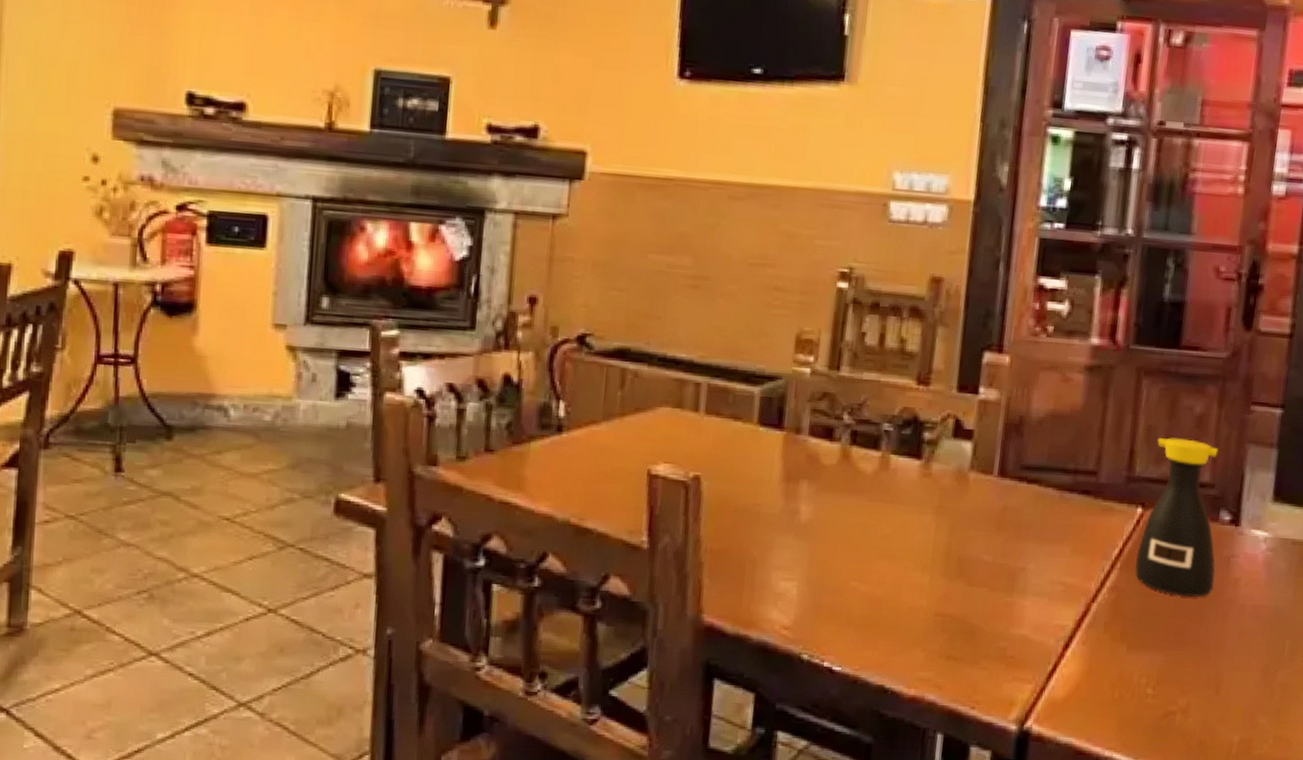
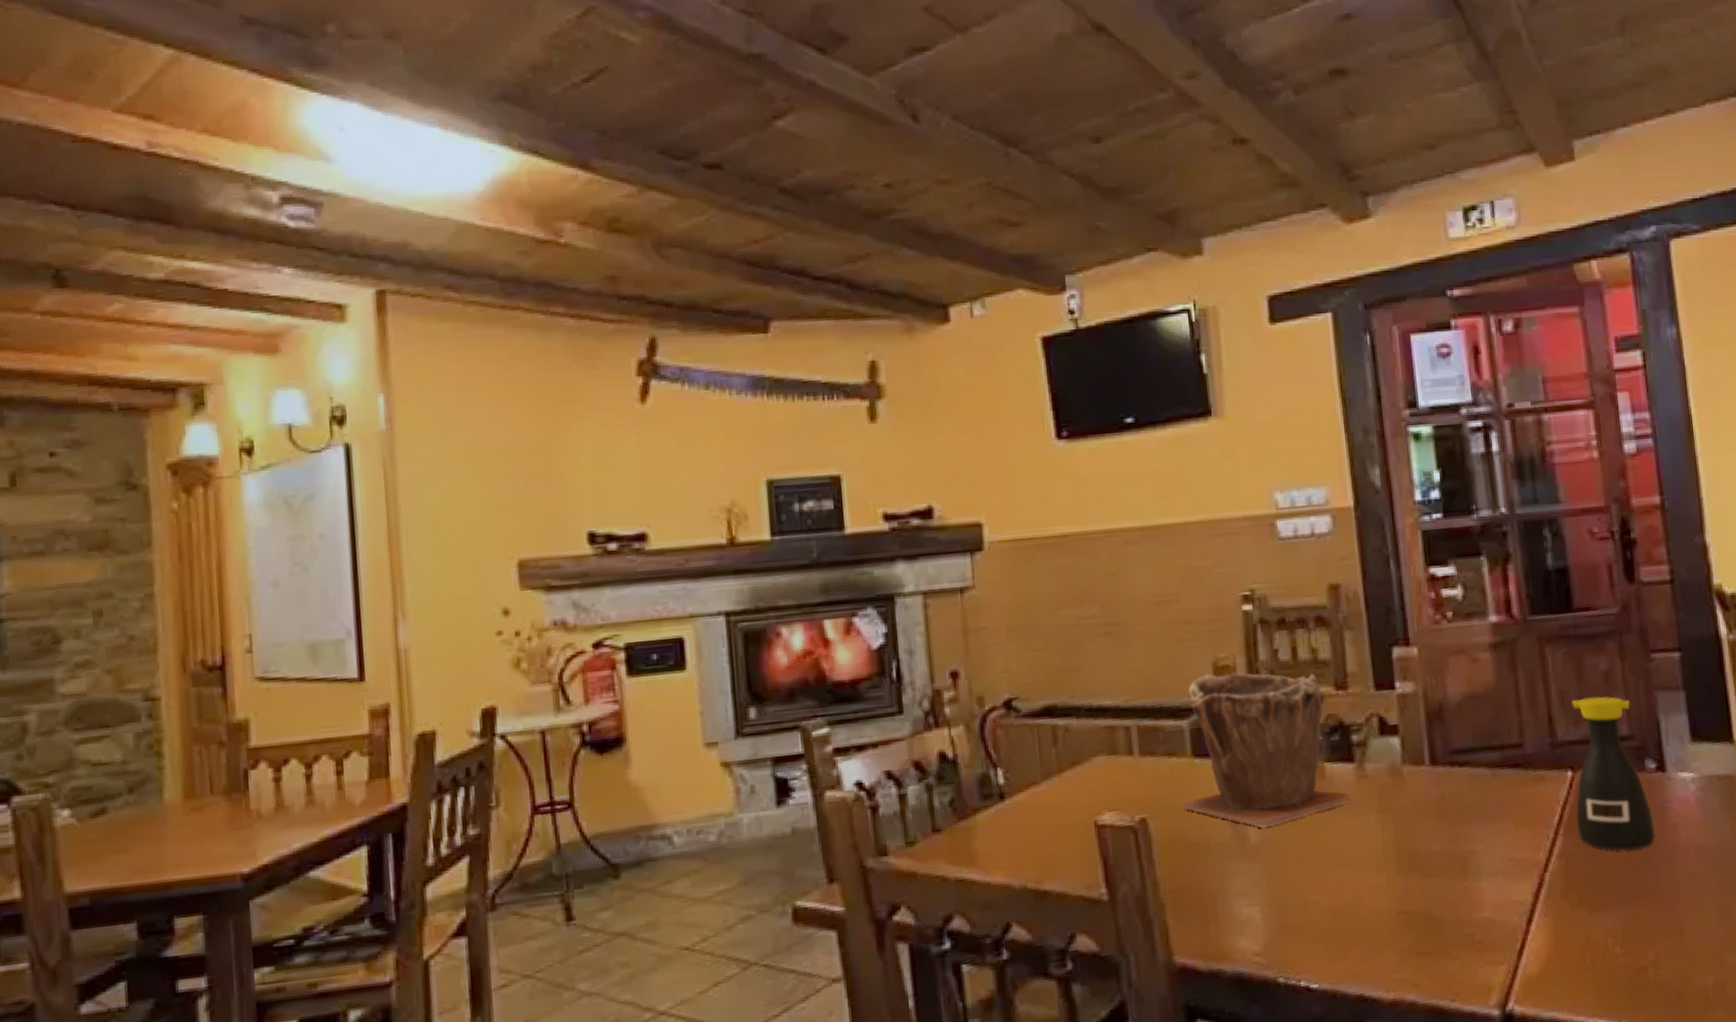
plant pot: none [736,345,911,507] -> present [1180,673,1351,827]

